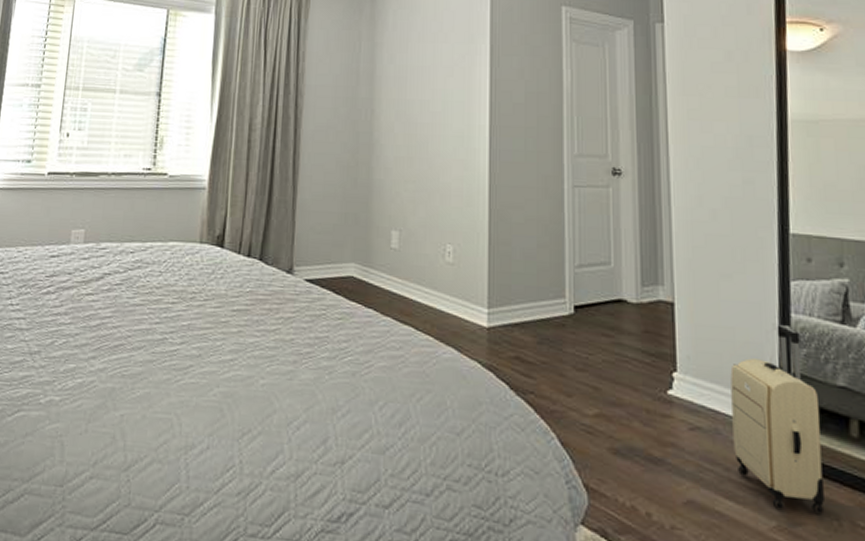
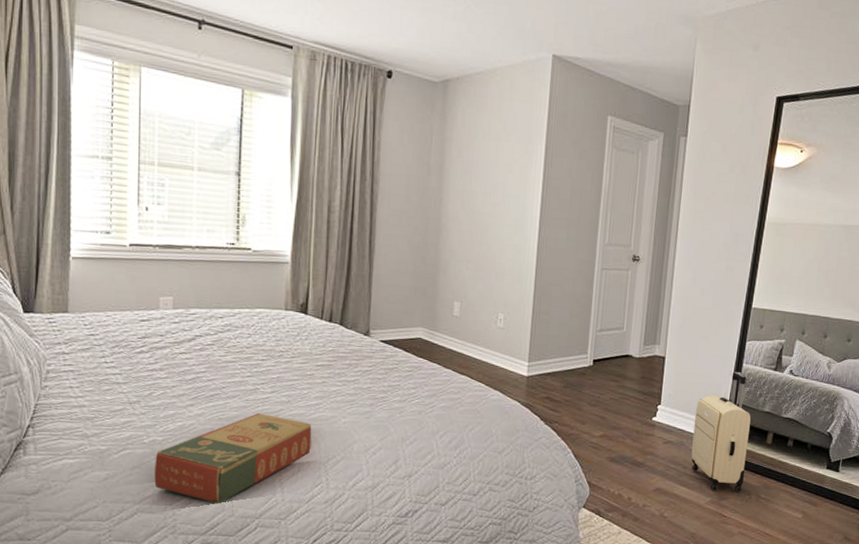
book: none [46,369,225,489] -> present [154,412,312,504]

